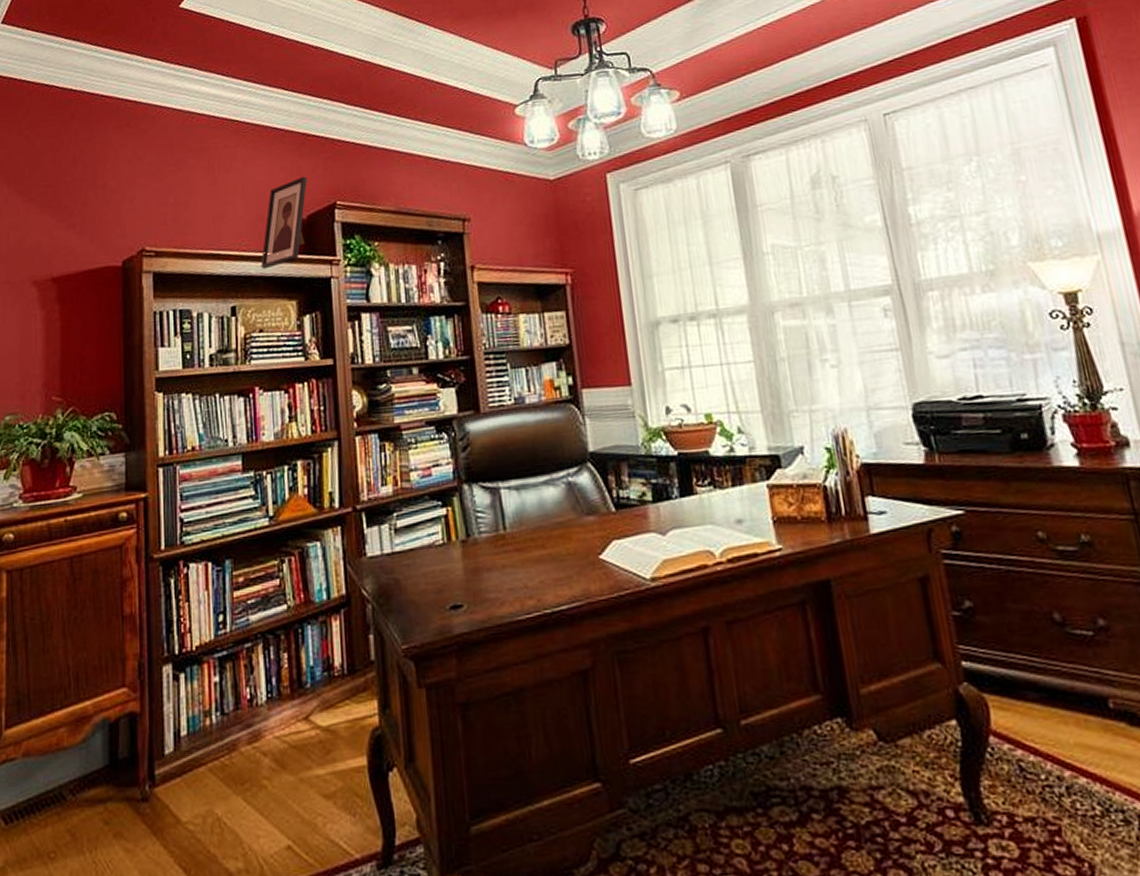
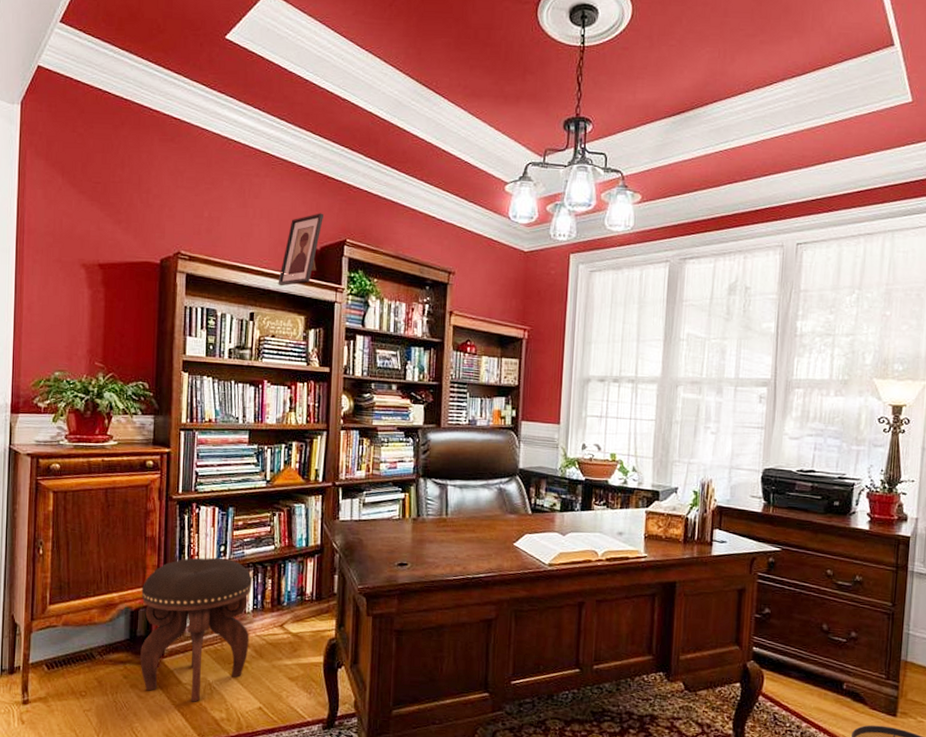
footstool: none [121,631,266,849] -> present [140,557,253,702]

